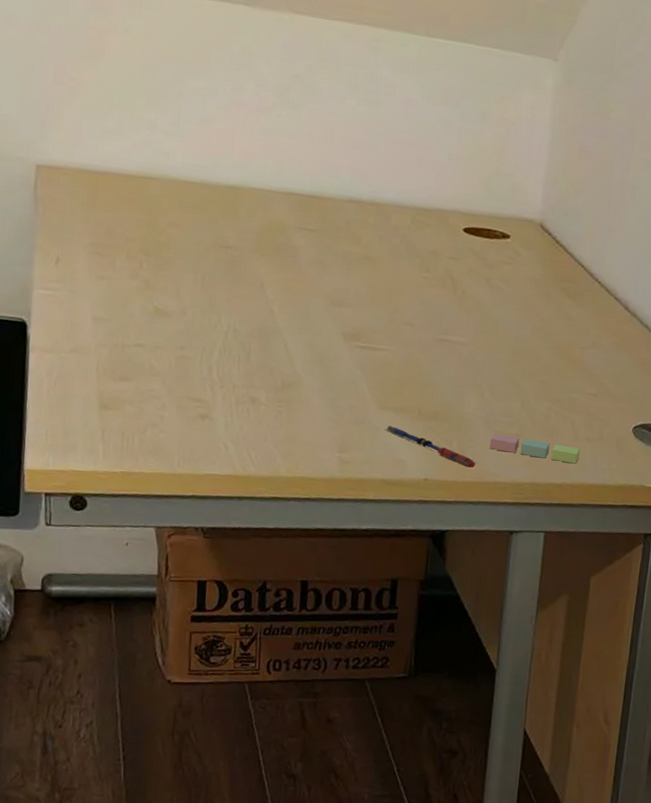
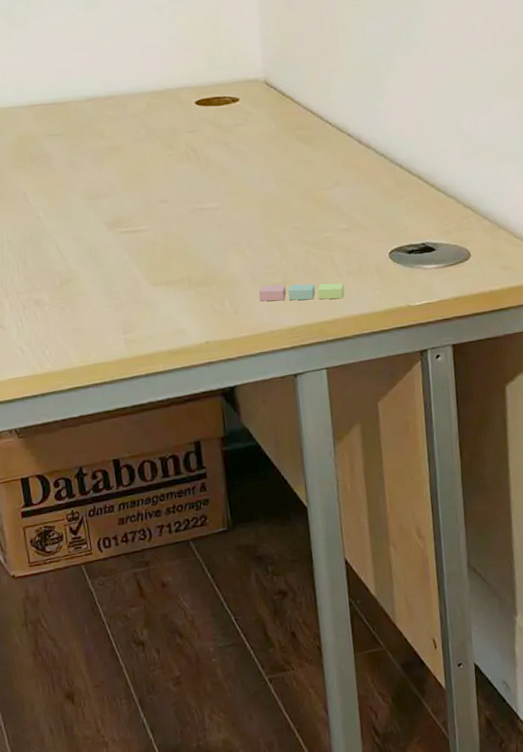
pen: present [385,426,477,469] -> none [160,299,251,324]

